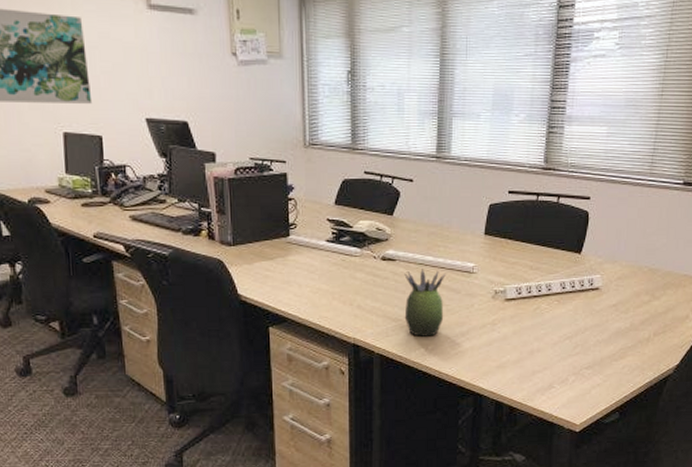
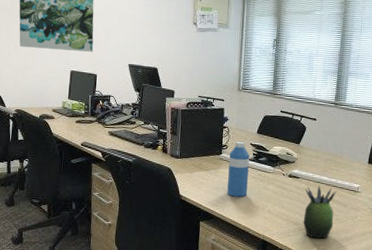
water bottle: none [299,217,328,291] -> present [227,141,250,197]

